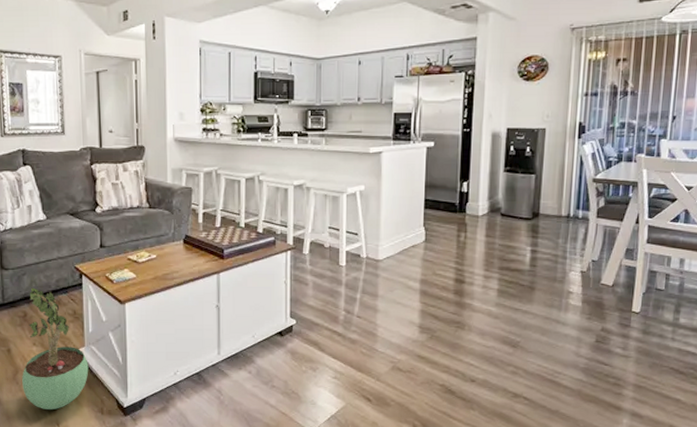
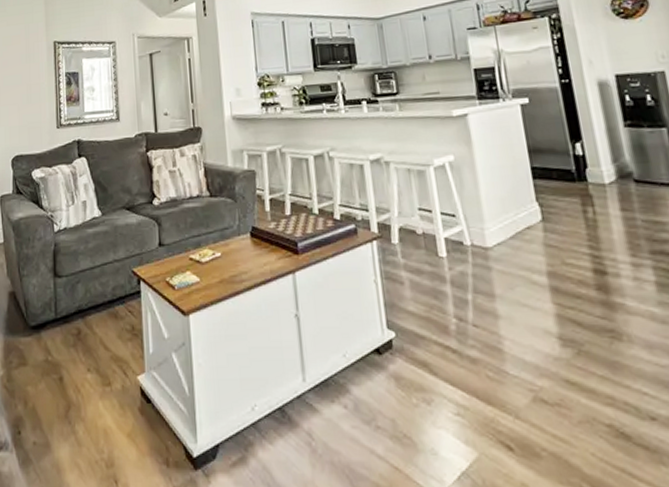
potted plant: present [22,287,89,409] -> none [75,298,151,460]

